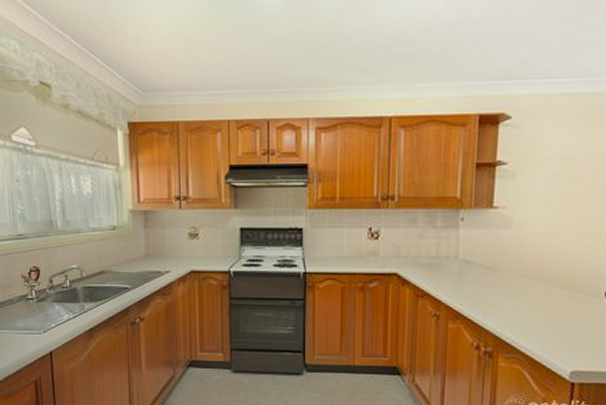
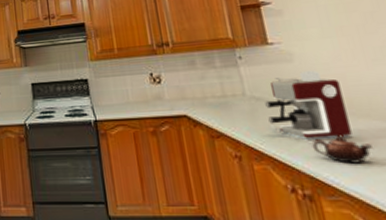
coffee maker: none [473,237,547,304] -> present [265,70,352,140]
teapot: none [504,301,555,327] -> present [311,135,372,164]

